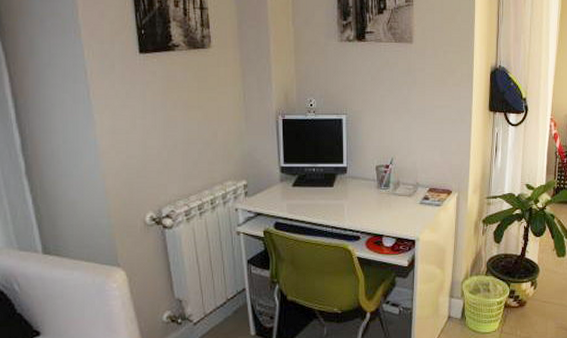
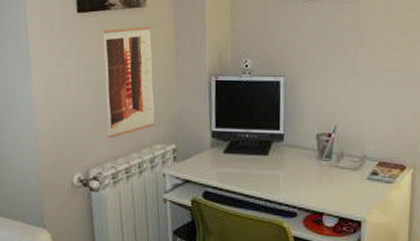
wall art: none [167,67,225,178] -> present [102,26,155,139]

